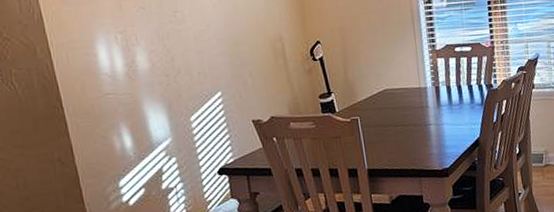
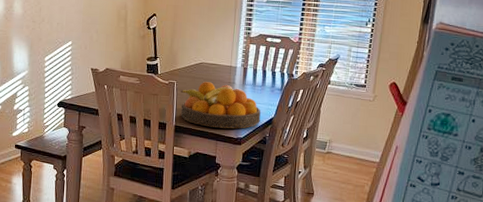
fruit bowl: none [367,109,465,164] -> present [181,82,261,129]

